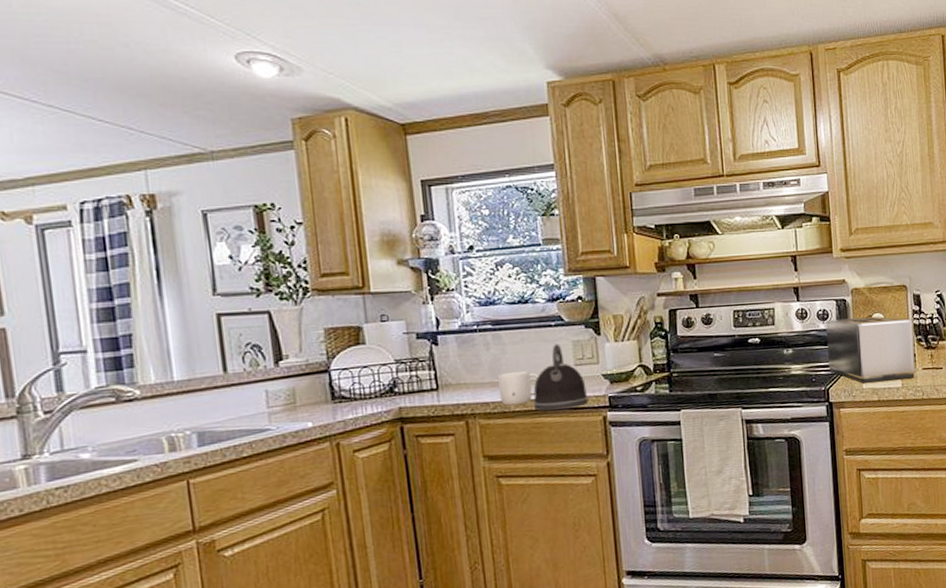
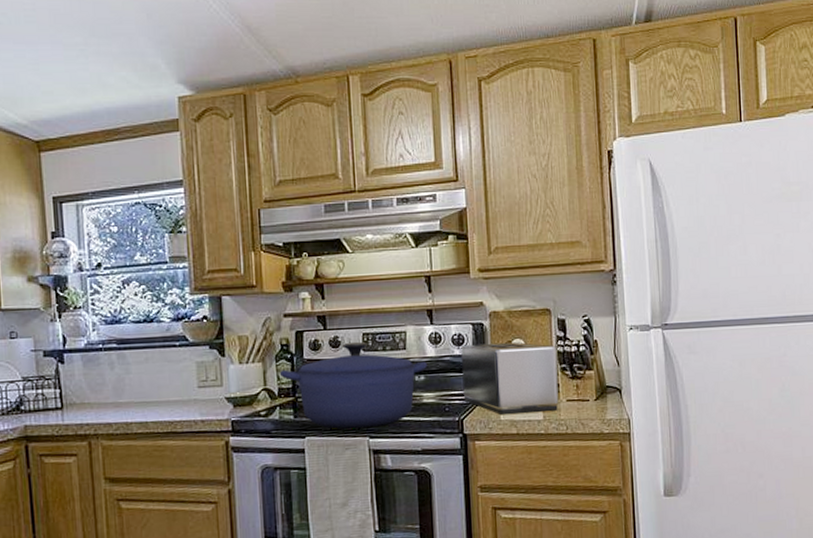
mug: present [497,370,539,406] -> none [120,391,162,427]
kettle: present [533,344,589,412] -> none [155,364,211,435]
cooking pot: none [654,318,795,402] -> present [279,341,427,430]

